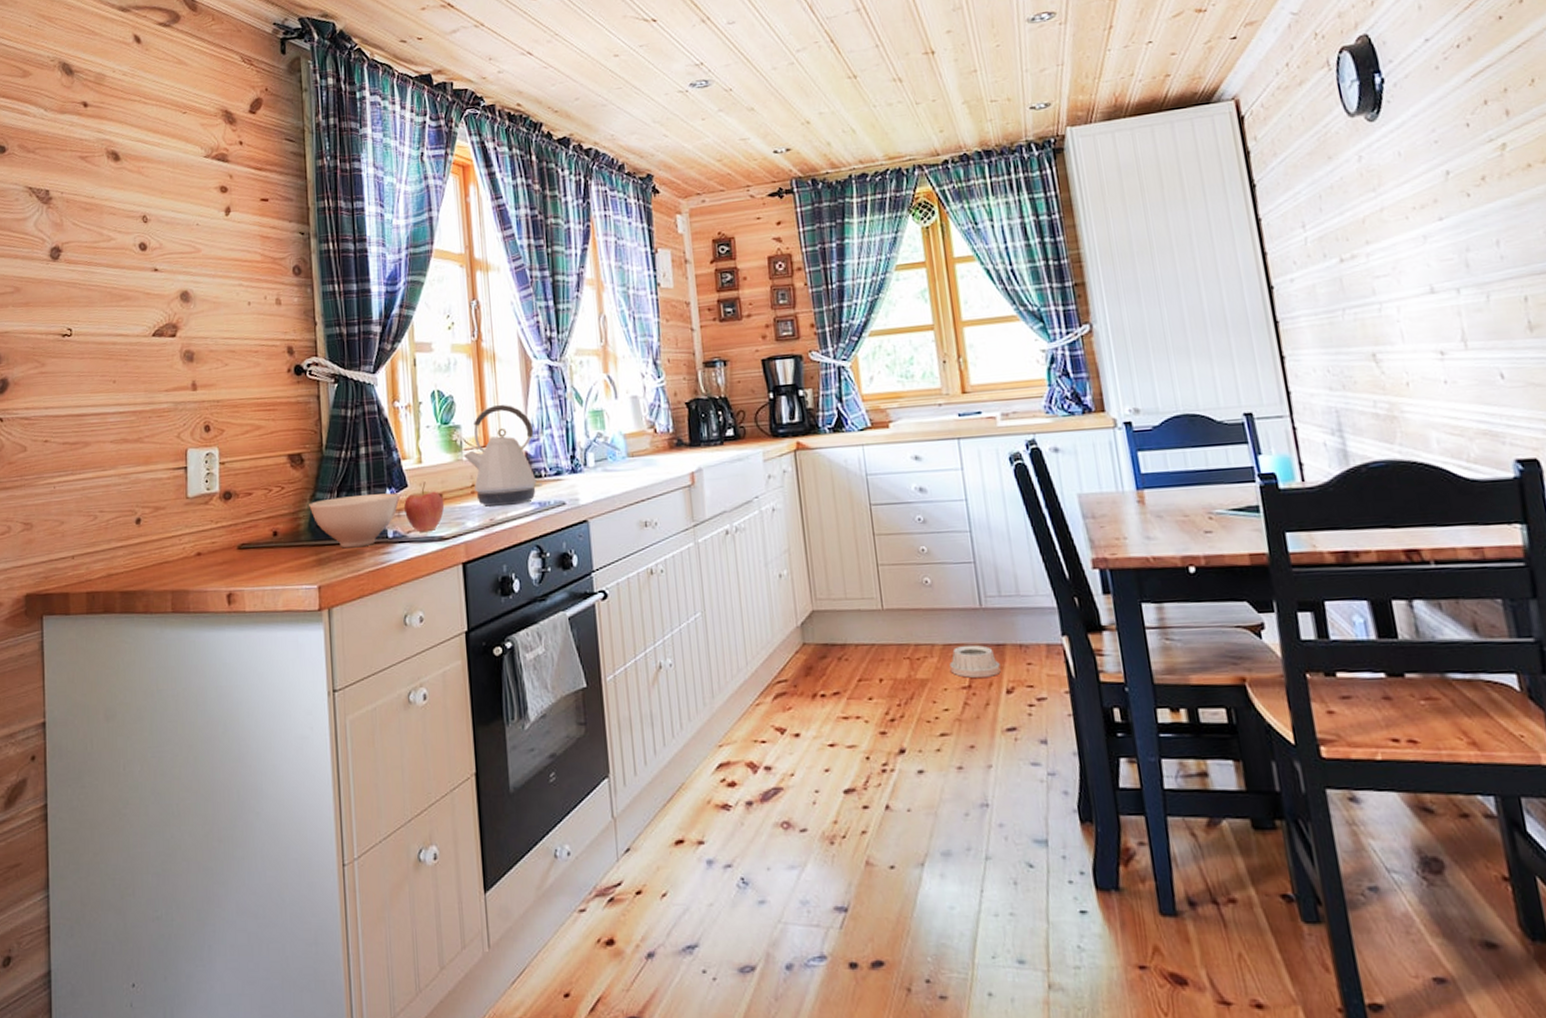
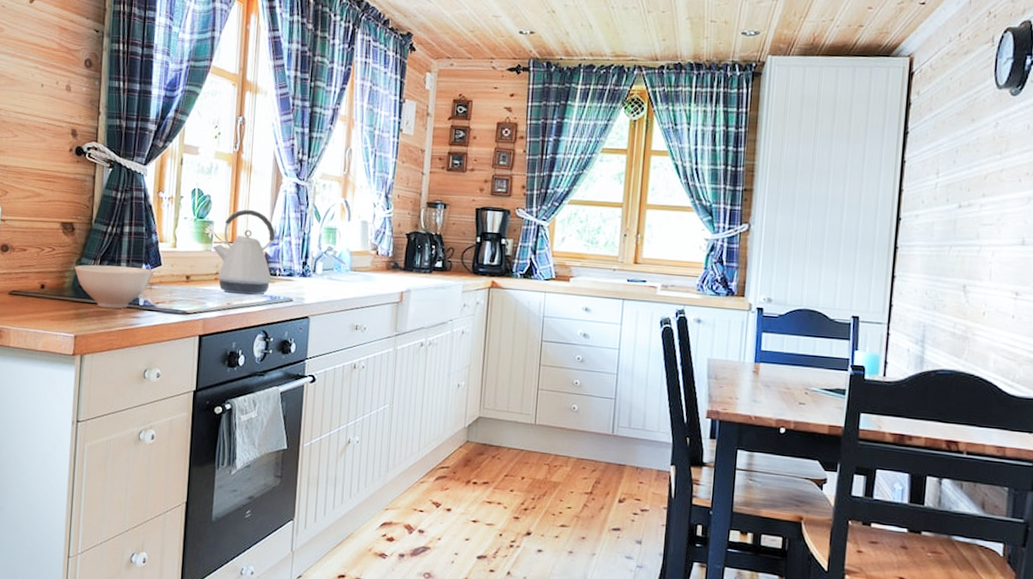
fruit: present [404,482,445,533] -> none [156,264,191,306]
pet bowl: present [949,644,1001,679] -> none [578,461,618,488]

